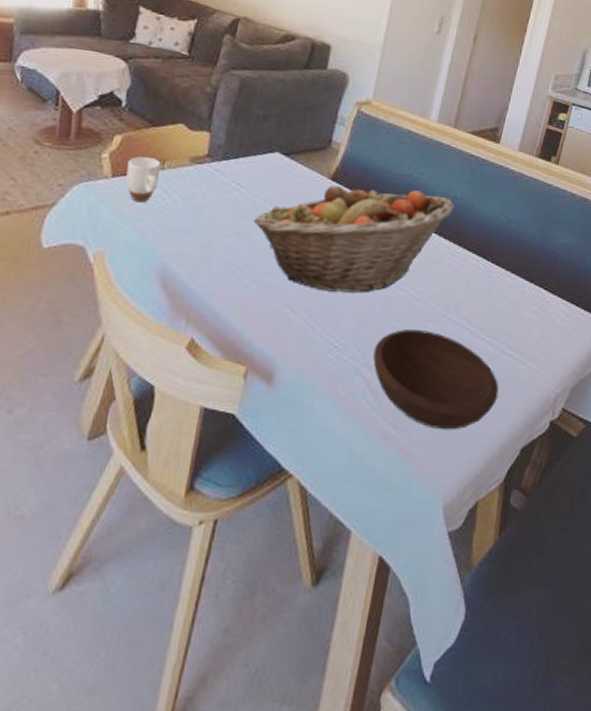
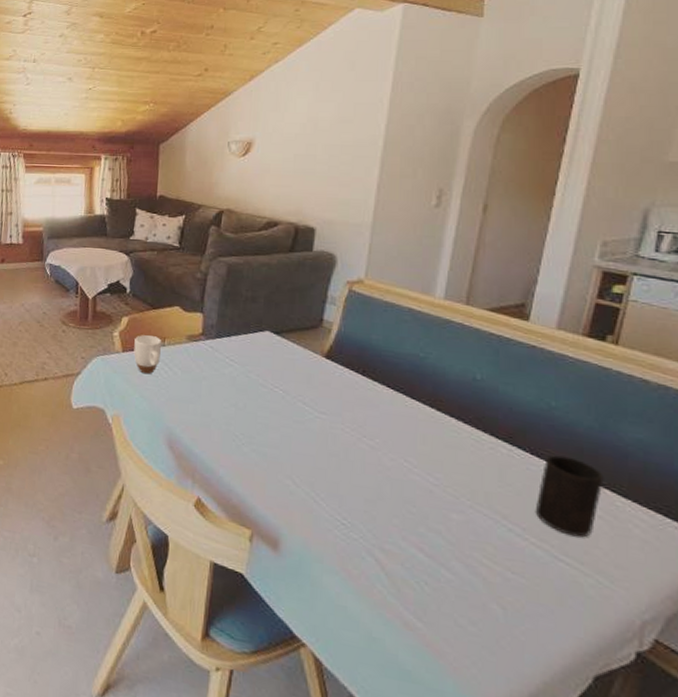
fruit basket: present [253,185,454,293] -> none [248,363,474,473]
bowl: present [373,329,499,430] -> none [387,515,554,637]
cup: none [491,262,541,332] -> present [535,455,604,538]

